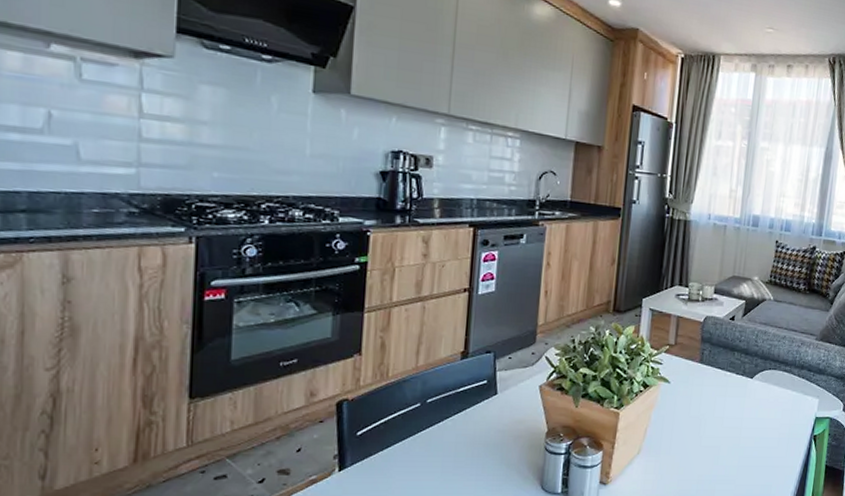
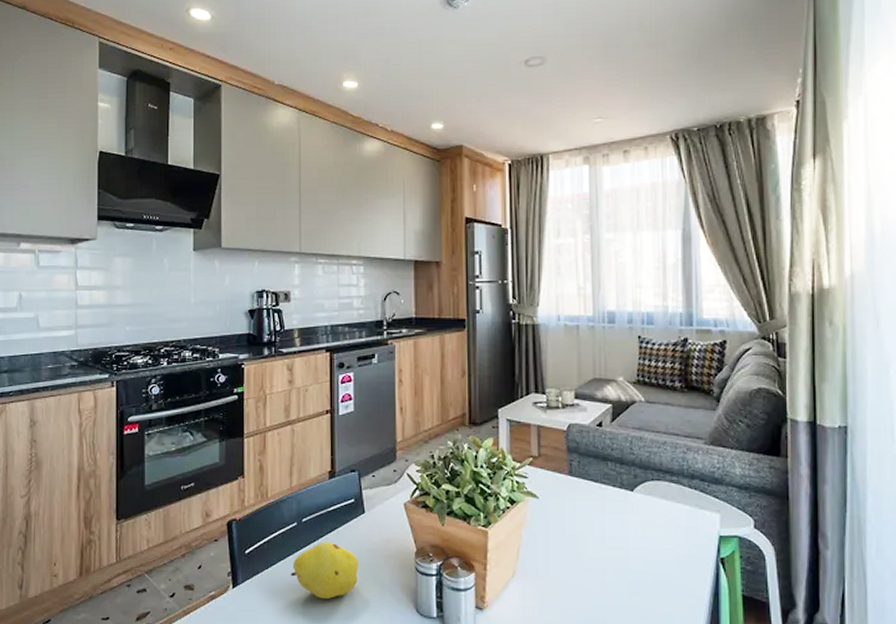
fruit: none [409,423,487,480] -> present [291,542,359,600]

